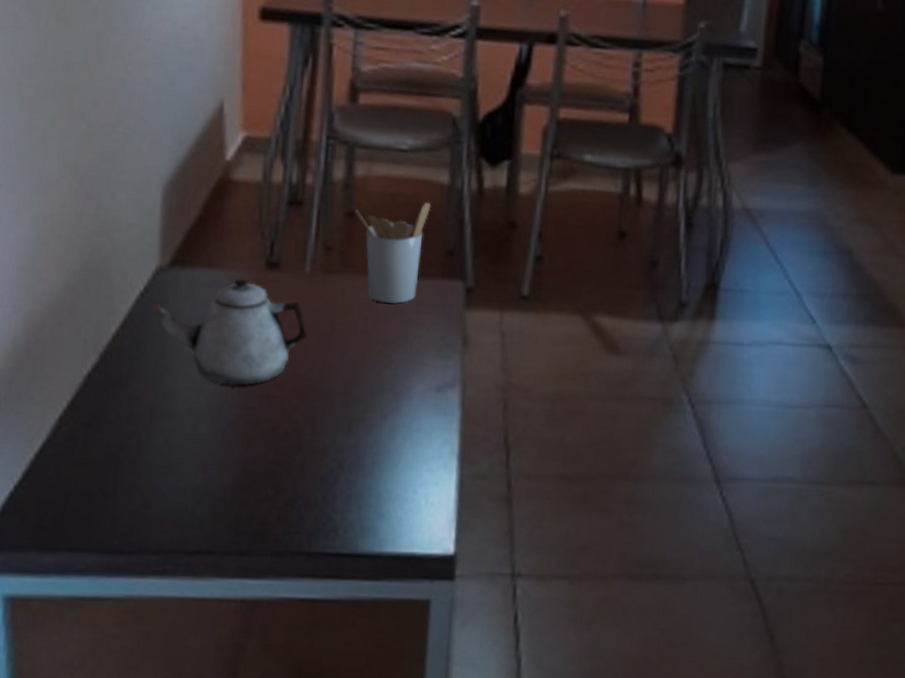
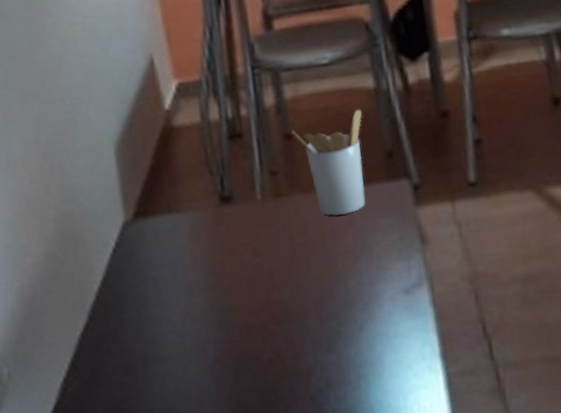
teapot: present [153,278,308,387] -> none [127,217,272,323]

